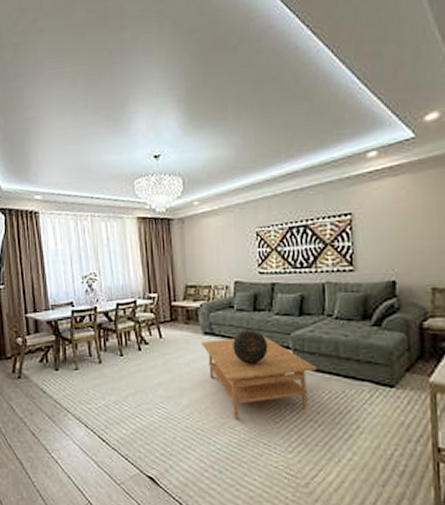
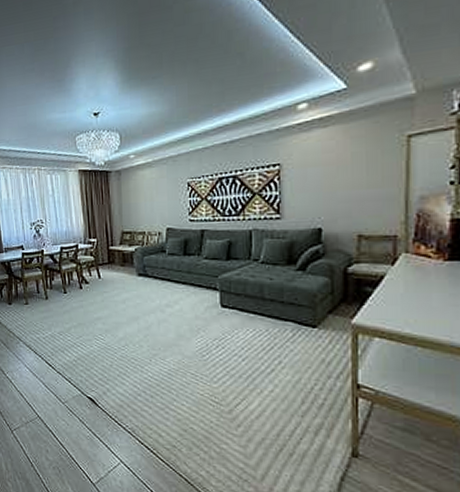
coffee table: present [201,335,318,420] -> none [136,277,243,352]
decorative globe: present [233,329,269,364] -> none [164,272,197,303]

